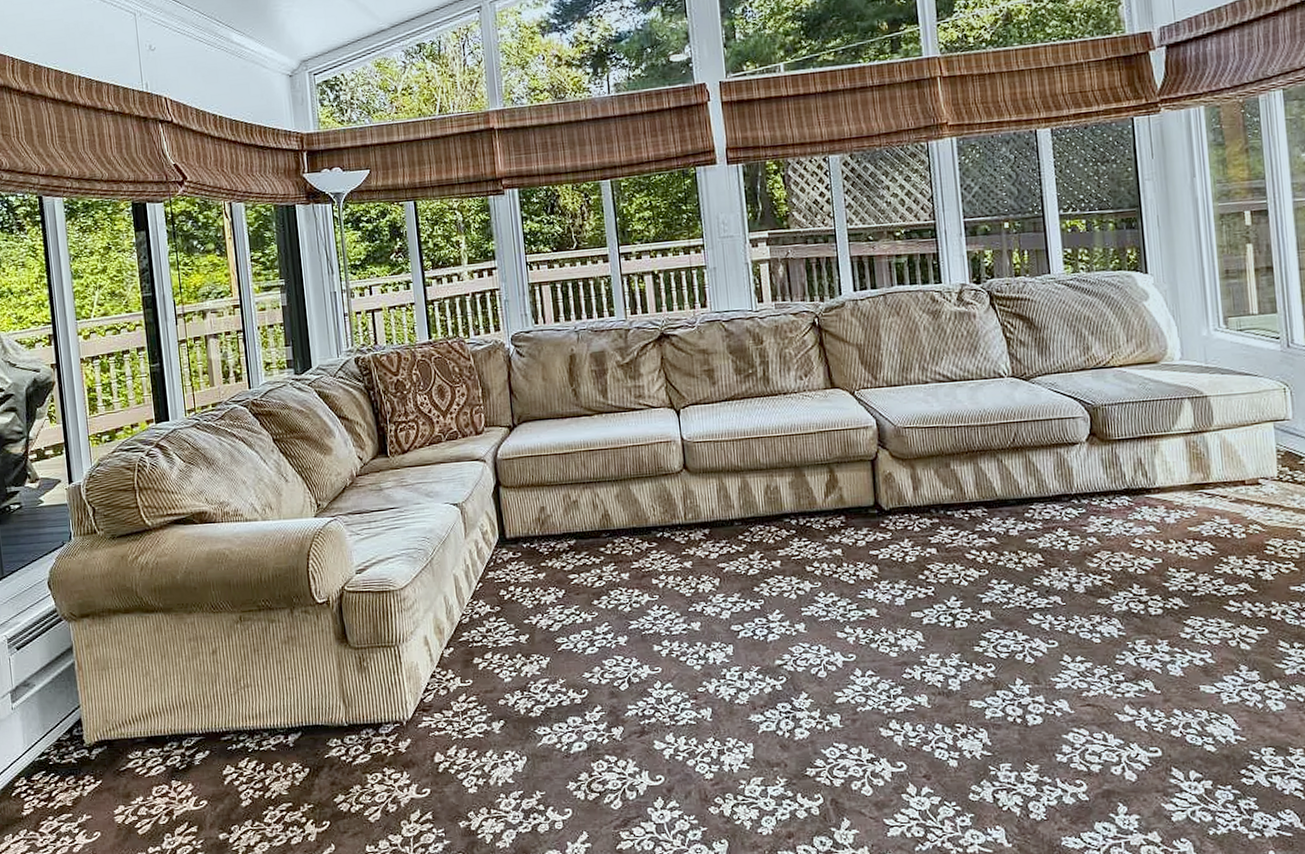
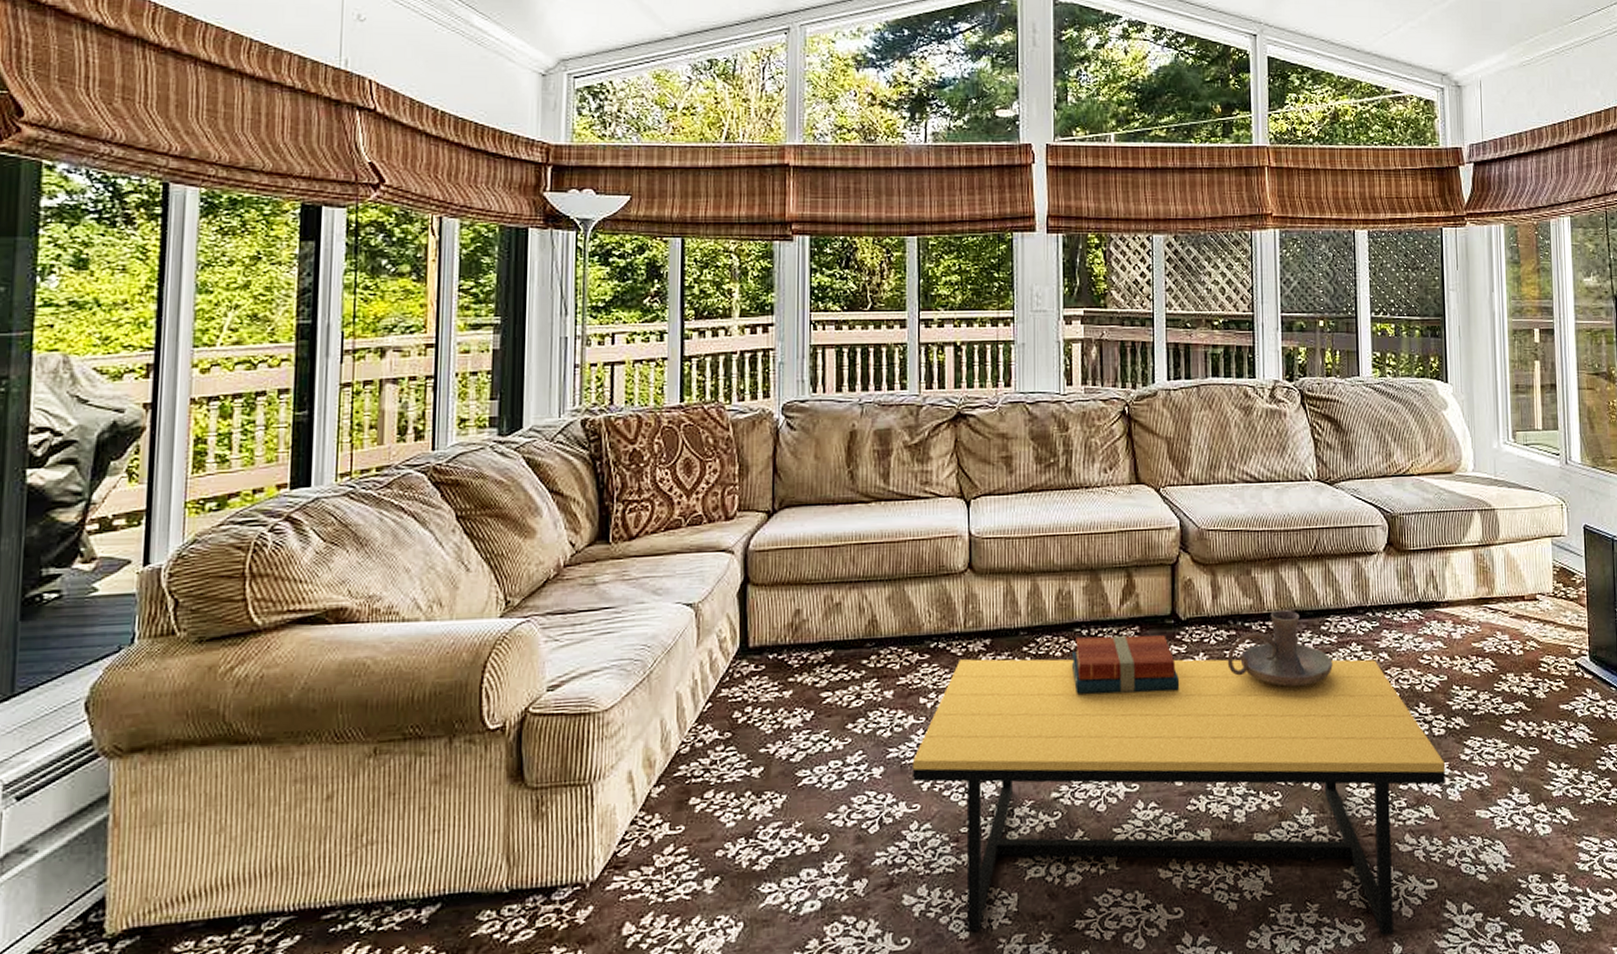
coffee table: none [651,544,1165,796] -> present [913,659,1445,936]
books: none [783,523,888,576] -> present [1071,635,1180,694]
candle holder: none [932,499,1039,570] -> present [1227,610,1333,687]

